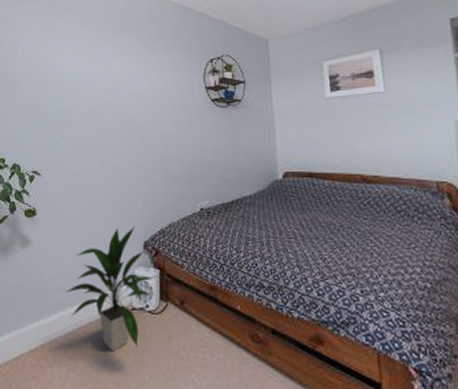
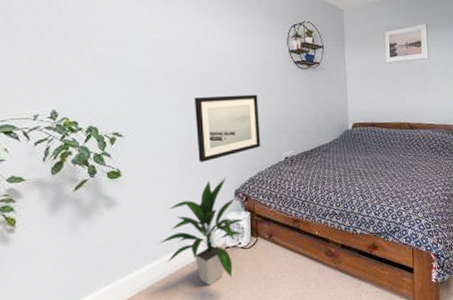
wall art: none [107,135,174,208] -> present [195,94,261,163]

